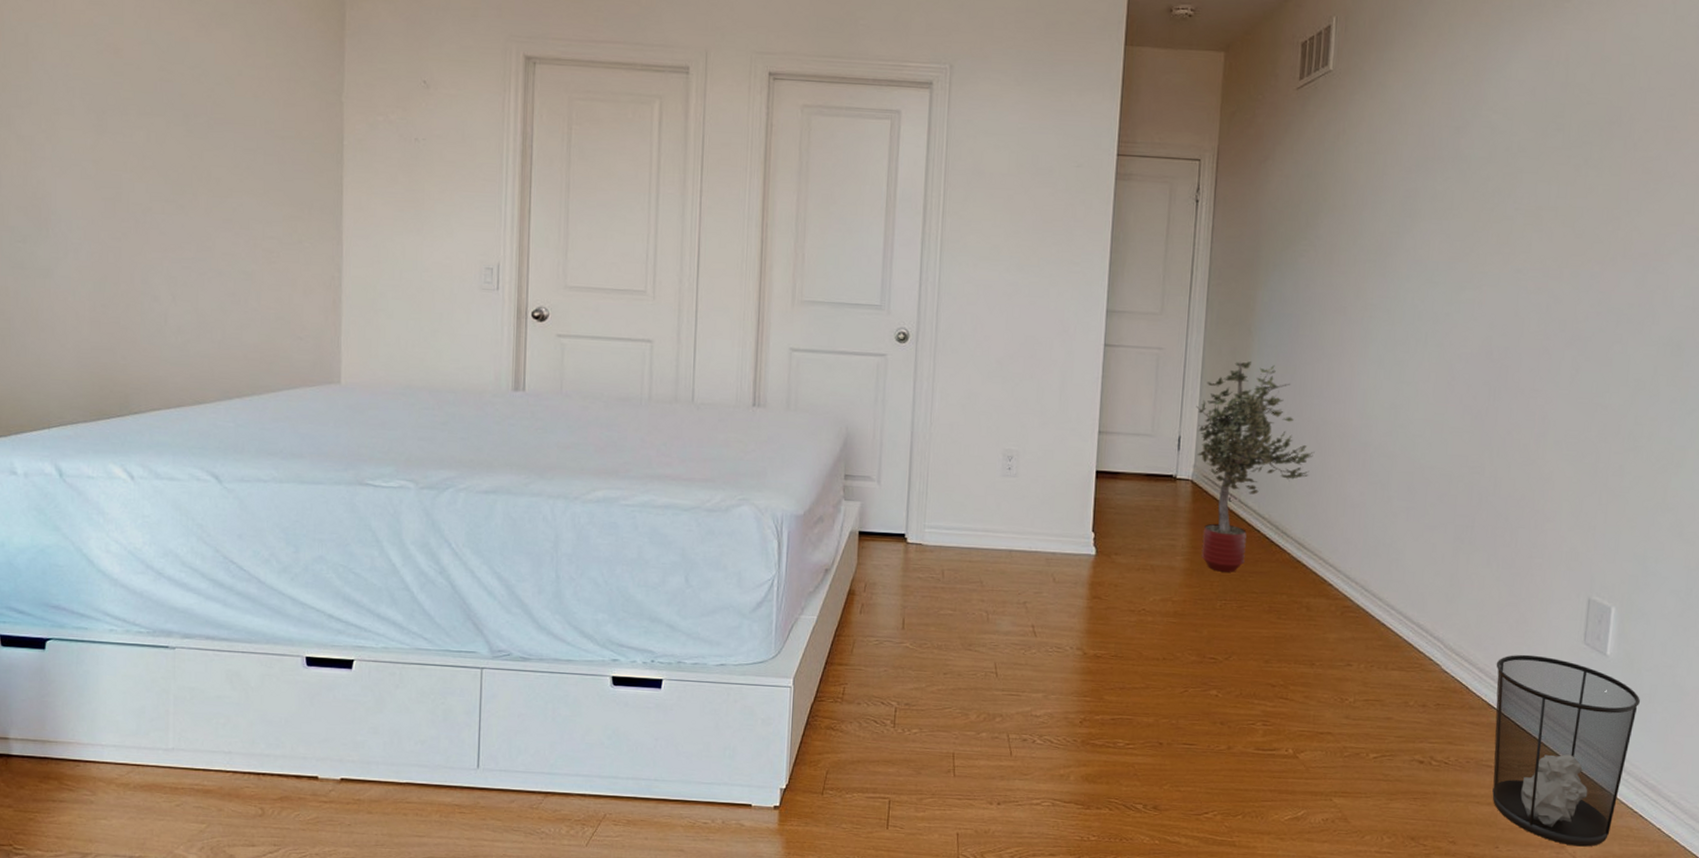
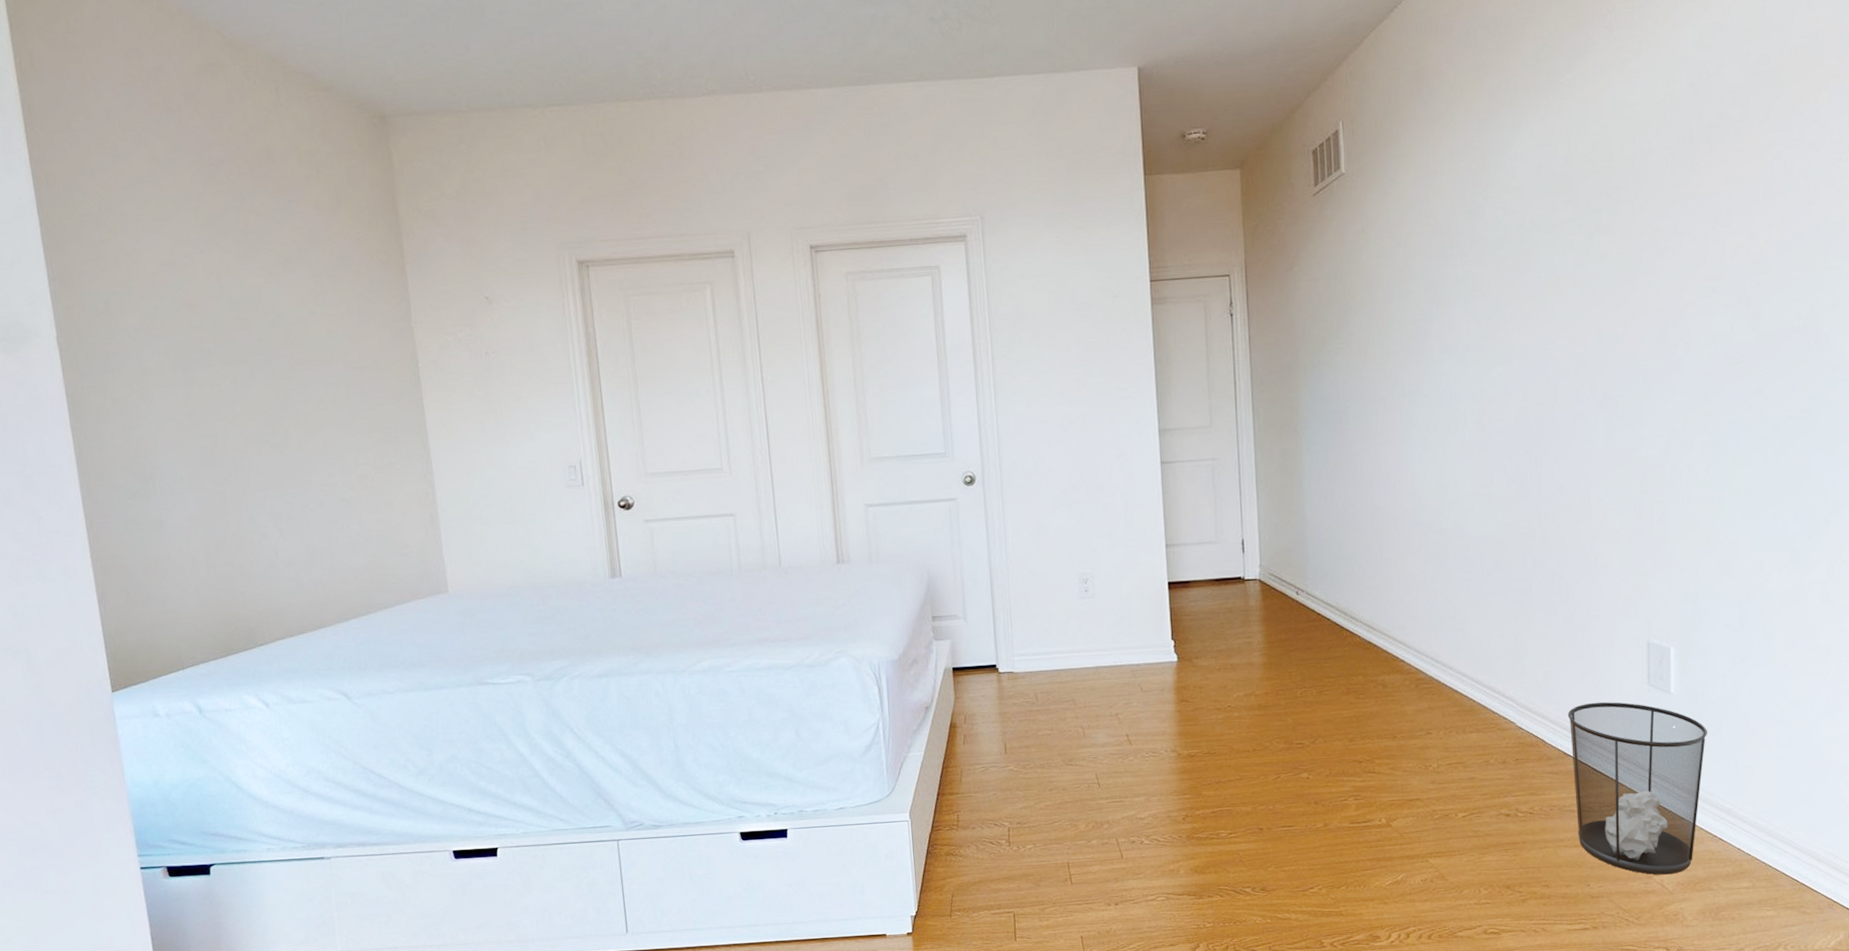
potted tree: present [1196,361,1315,572] -> none [1255,460,1372,662]

